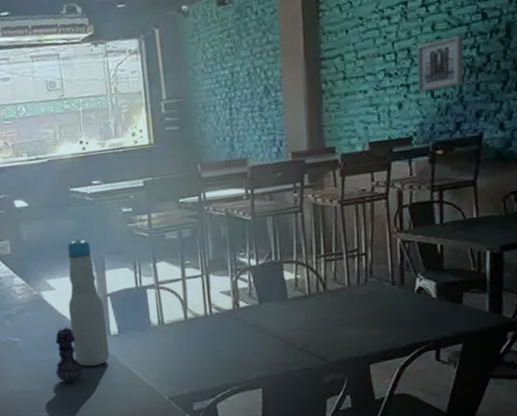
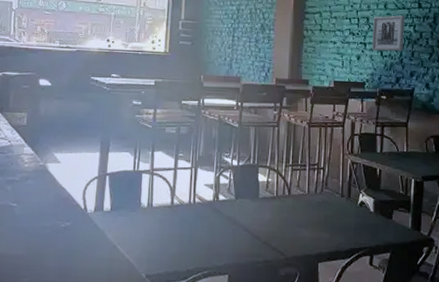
flower: present [55,326,83,382] -> none [45,198,71,250]
bottle: present [67,238,110,367] -> none [66,120,102,239]

